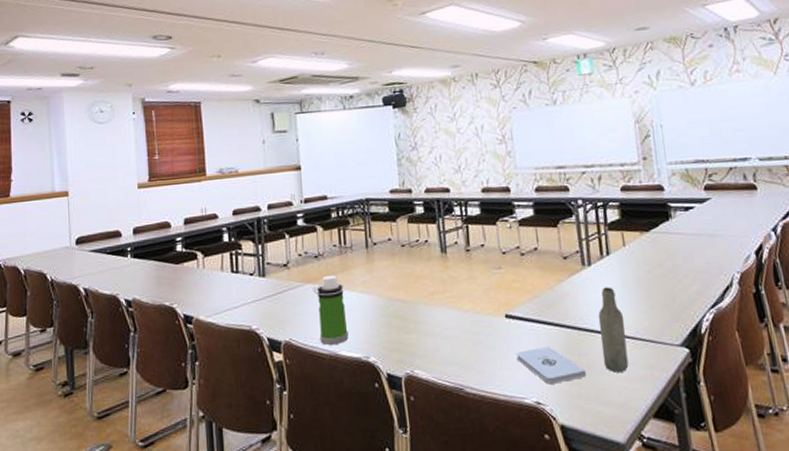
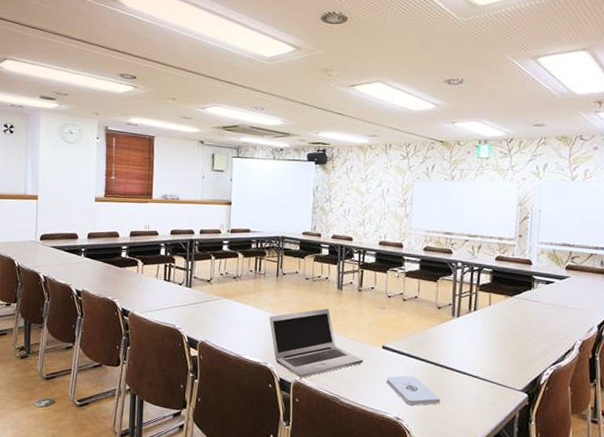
water bottle: present [312,274,349,345] -> none [228,294,254,349]
laptop: none [363,278,485,369] -> present [269,308,363,378]
bottle: present [598,287,629,373] -> none [456,336,479,405]

